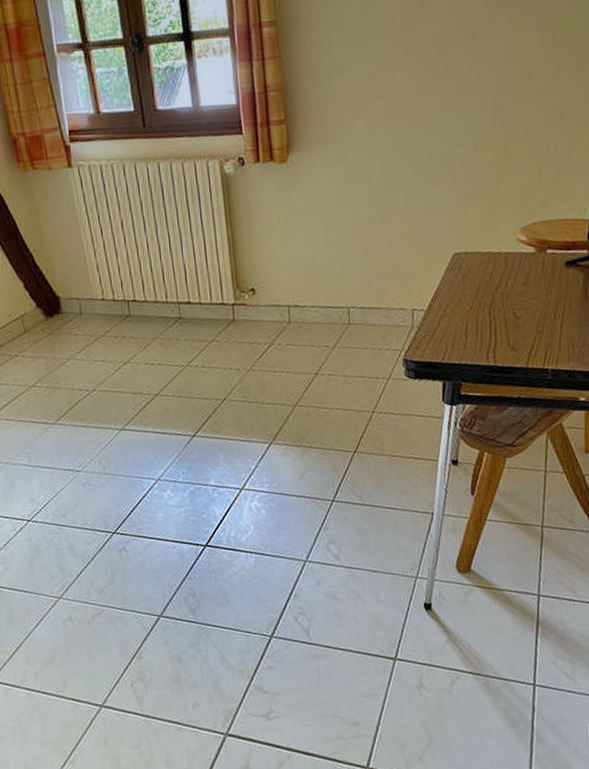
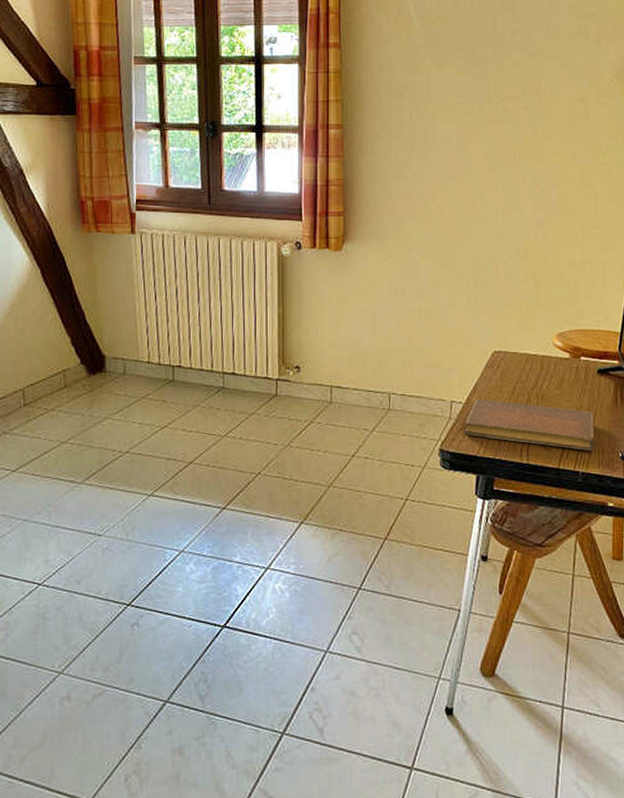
notebook: none [428,304,564,347] -> present [465,399,594,451]

